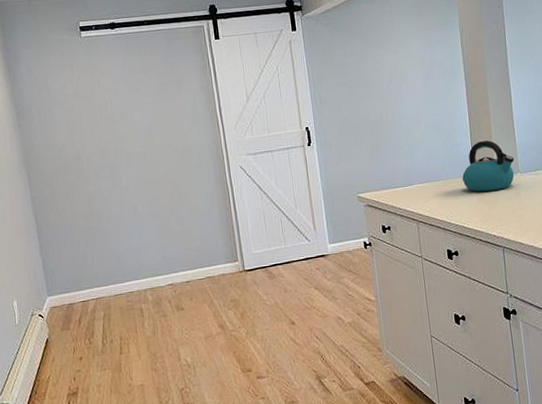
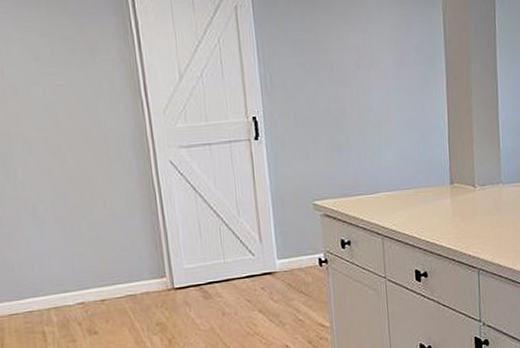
kettle: present [462,140,515,192] -> none [437,143,497,204]

